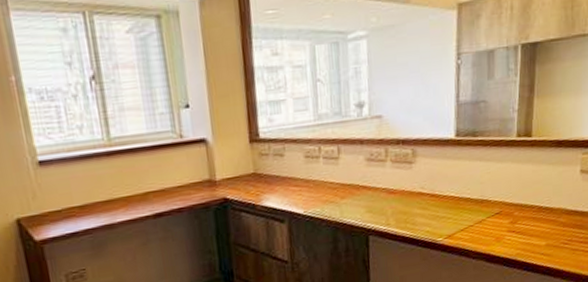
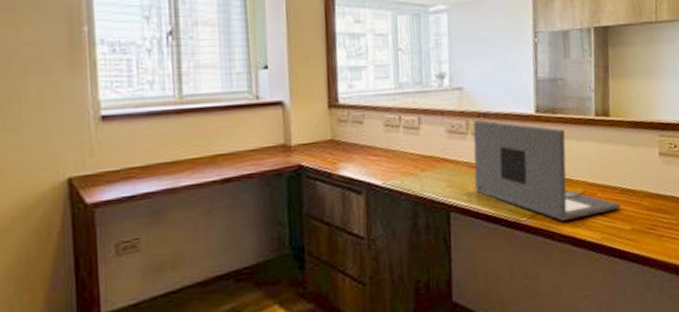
laptop: none [392,146,538,240] -> present [473,119,622,221]

